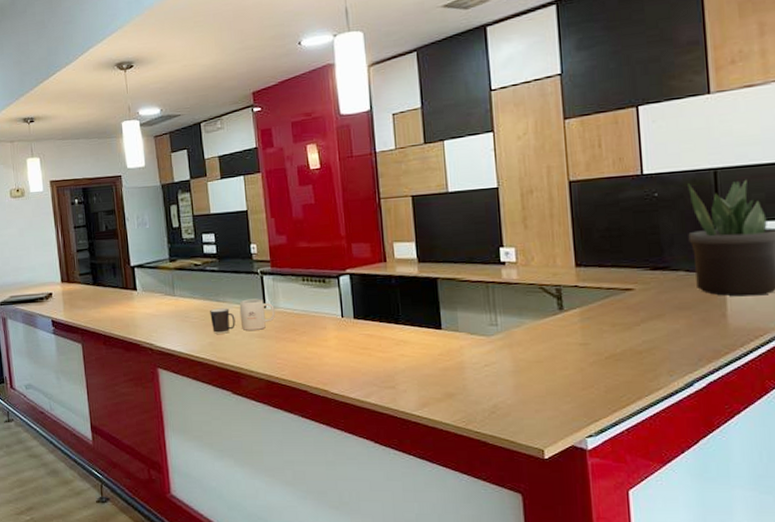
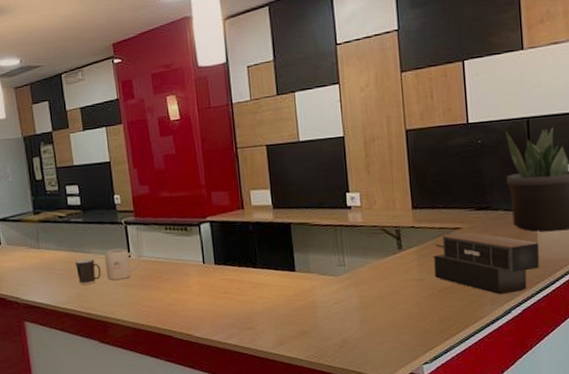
cash register: none [599,294,729,365] -> present [432,232,540,295]

